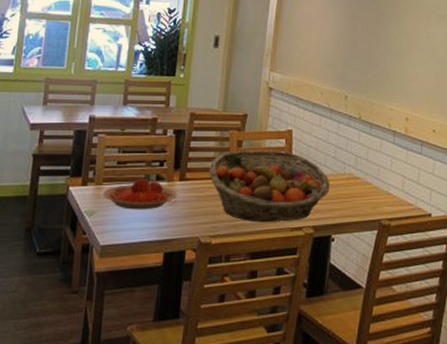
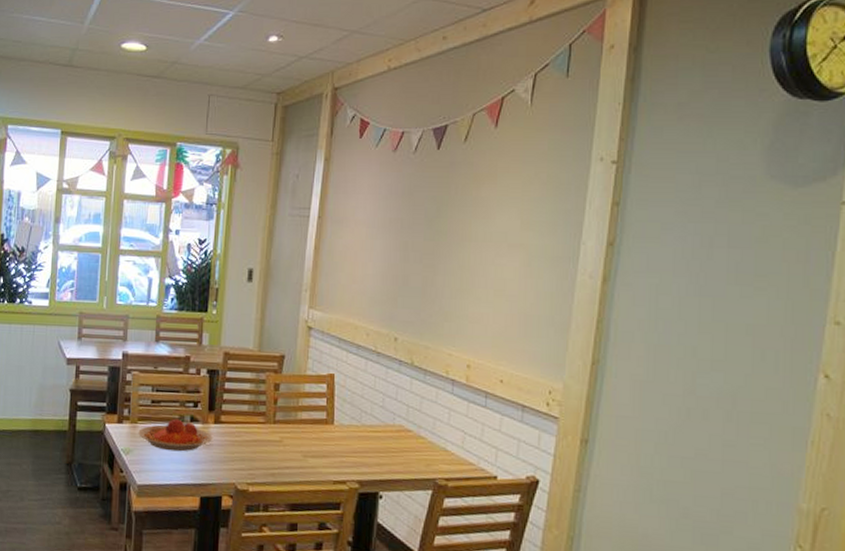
fruit basket: present [208,149,330,223] -> none [244,394,377,474]

